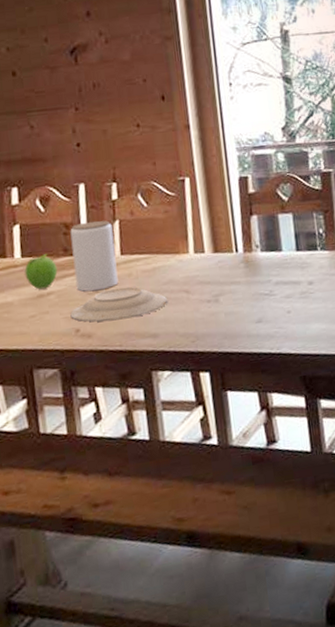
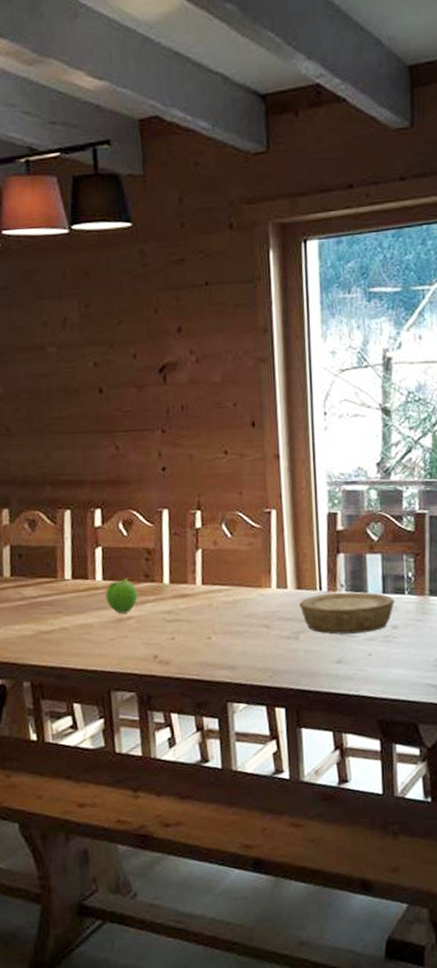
jar: present [70,220,119,291] -> none [152,548,198,618]
plate: present [70,286,168,322] -> none [149,617,247,650]
bowl: none [217,251,309,295] -> present [299,592,395,634]

